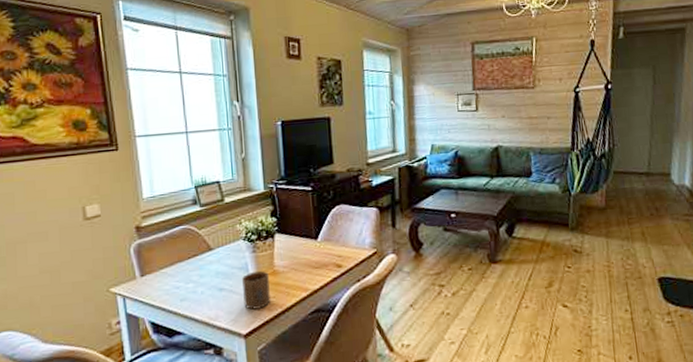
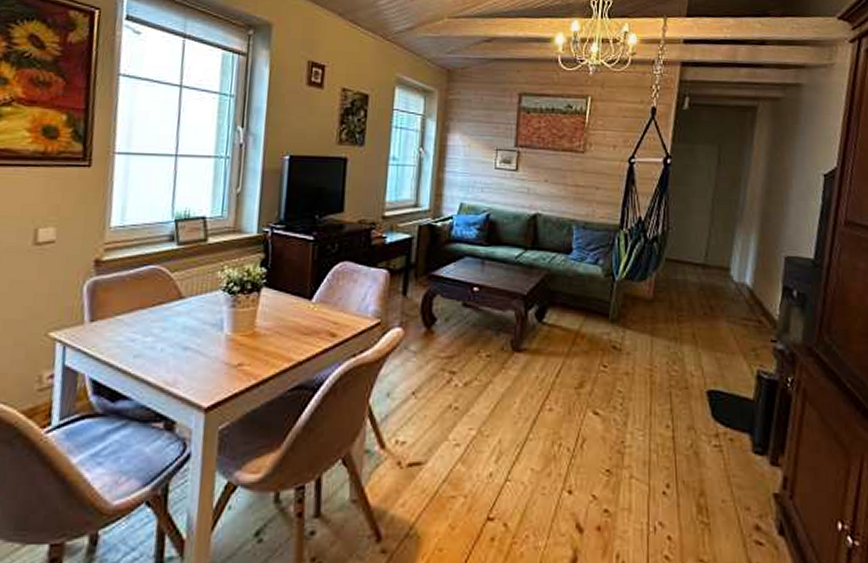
cup: present [241,270,271,310] -> none [211,330,247,378]

